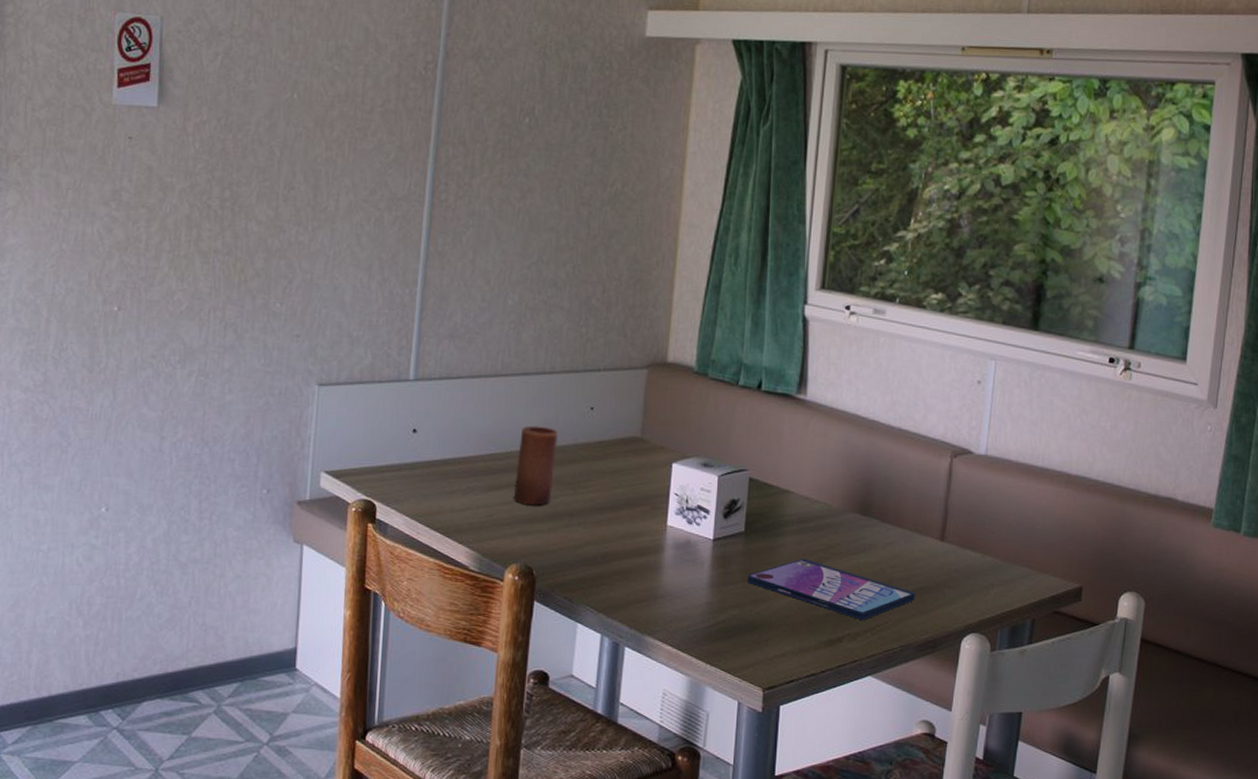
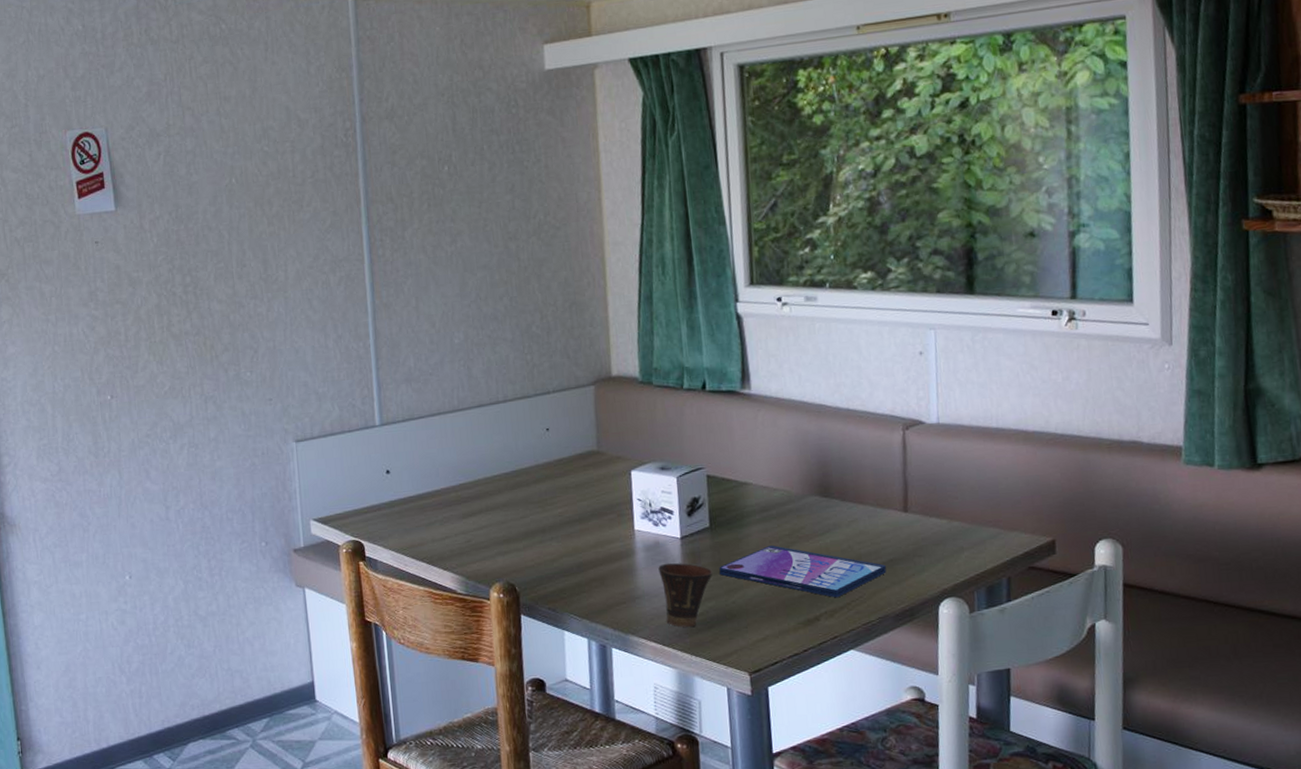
candle: present [514,425,558,506] -> none [485,452,522,527]
cup: none [685,564,741,634] -> present [658,563,713,627]

